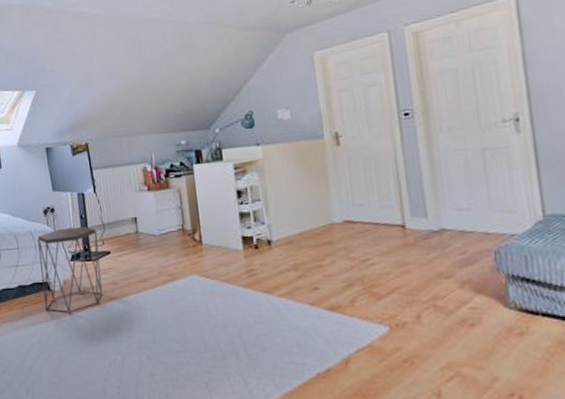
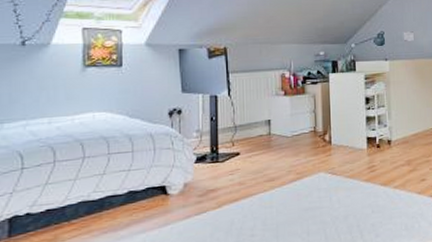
side table: present [37,226,102,313] -> none [158,128,228,217]

